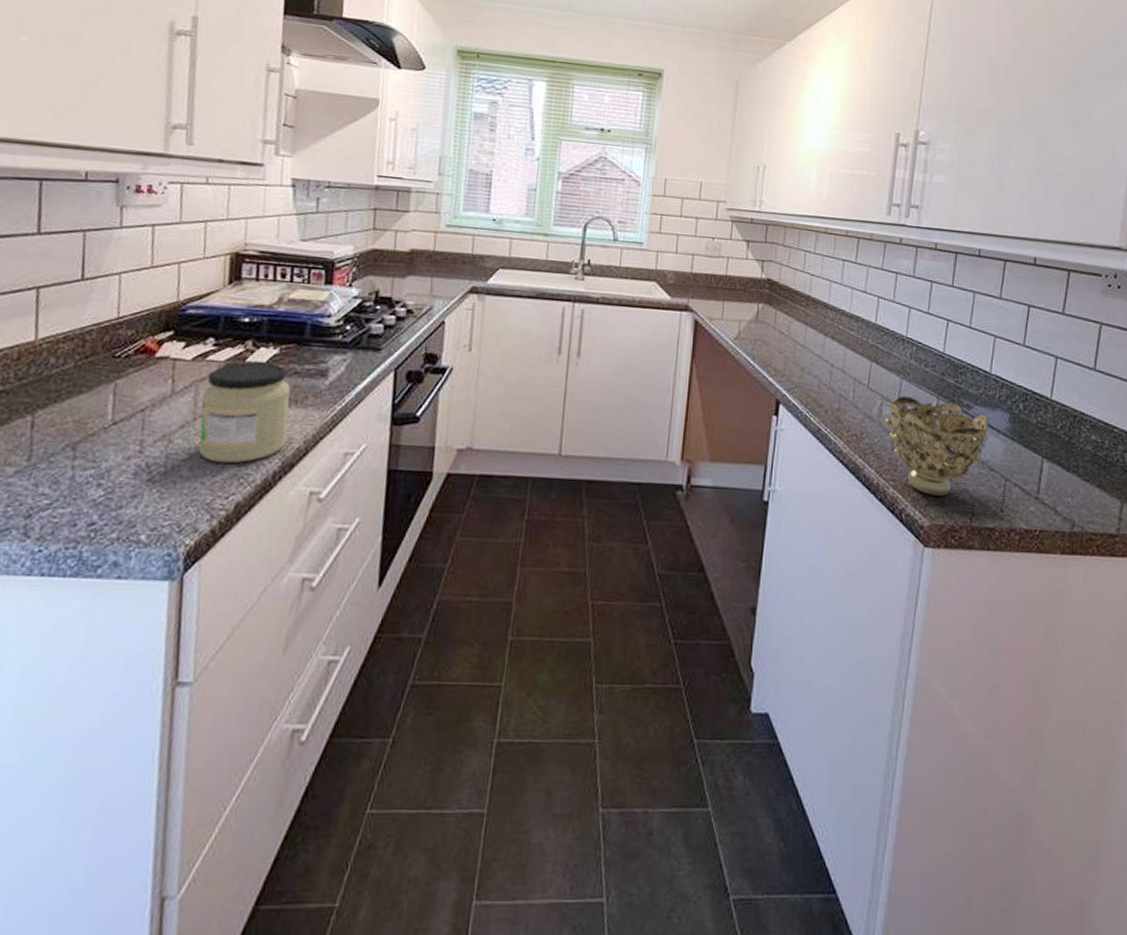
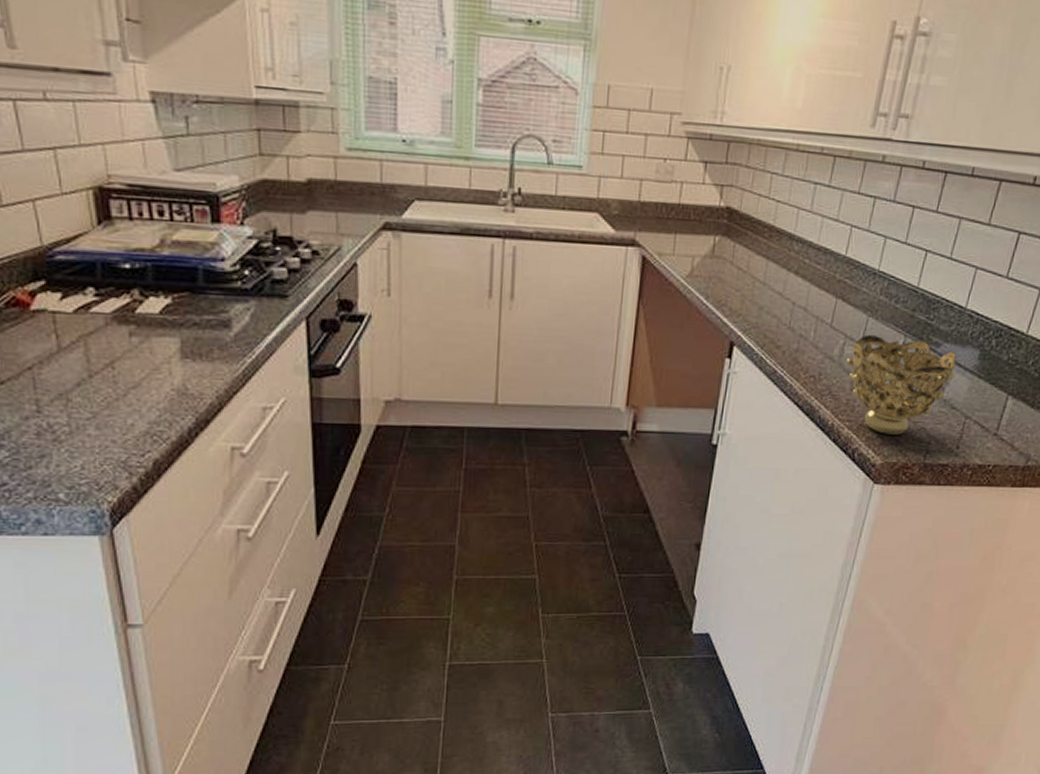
jar: present [198,362,291,464] -> none [94,313,197,421]

